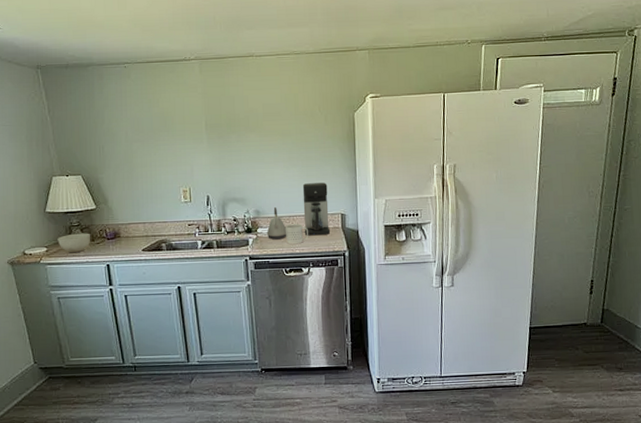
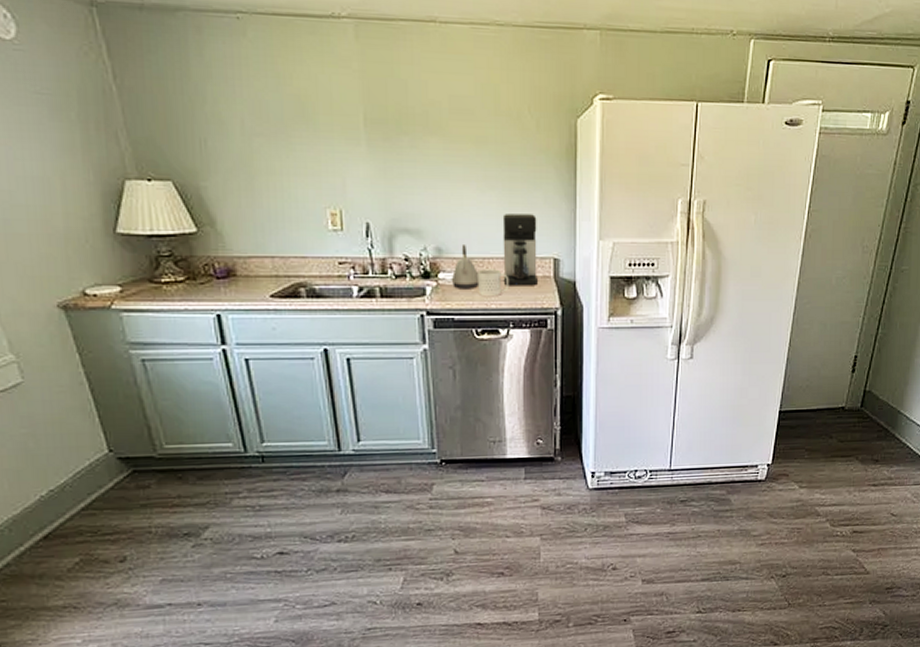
bowl: present [57,233,91,253] -> none [137,267,191,296]

